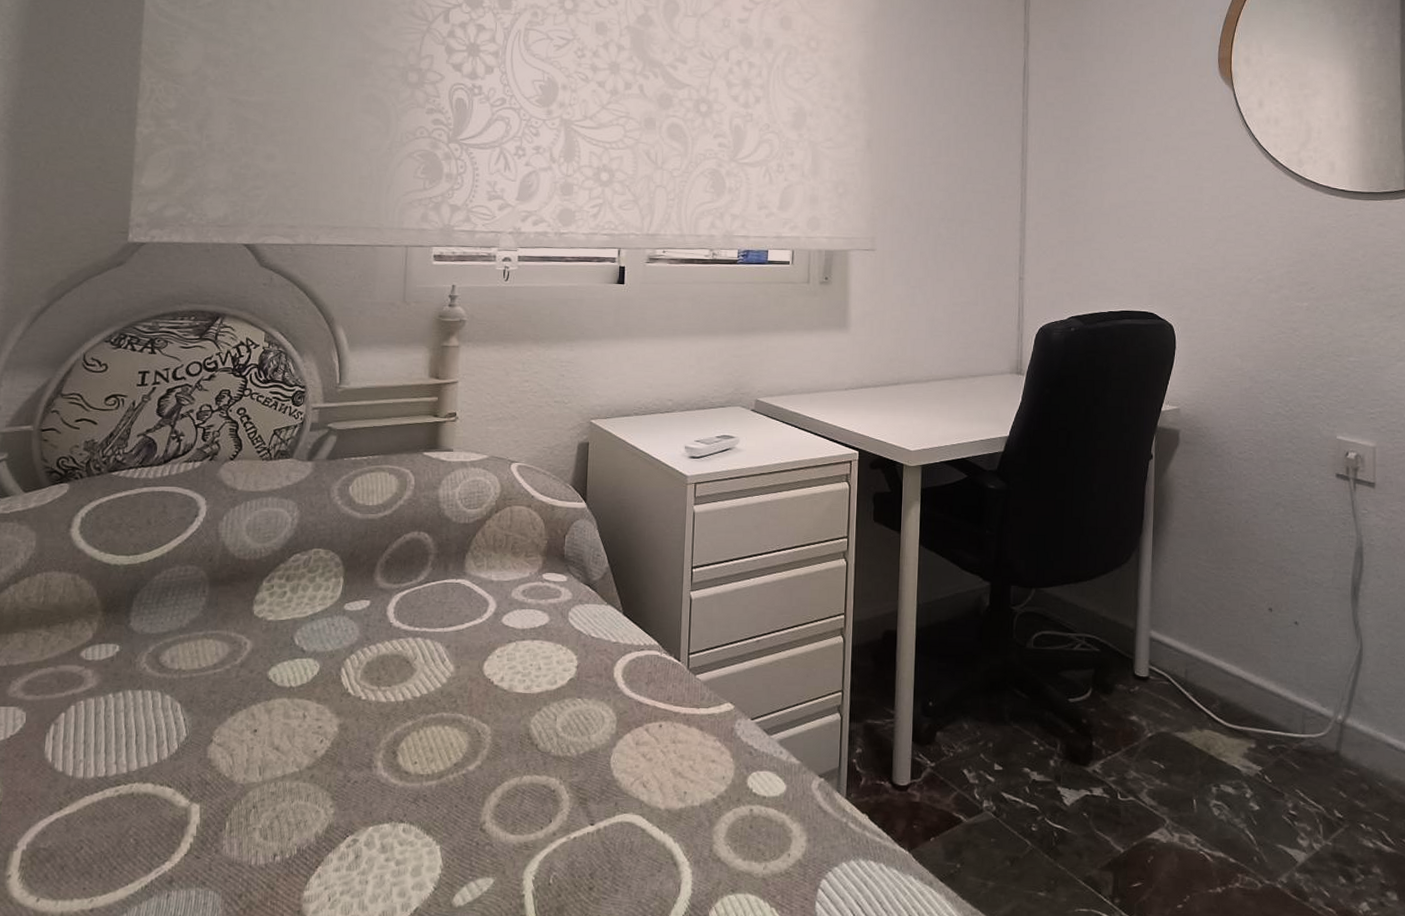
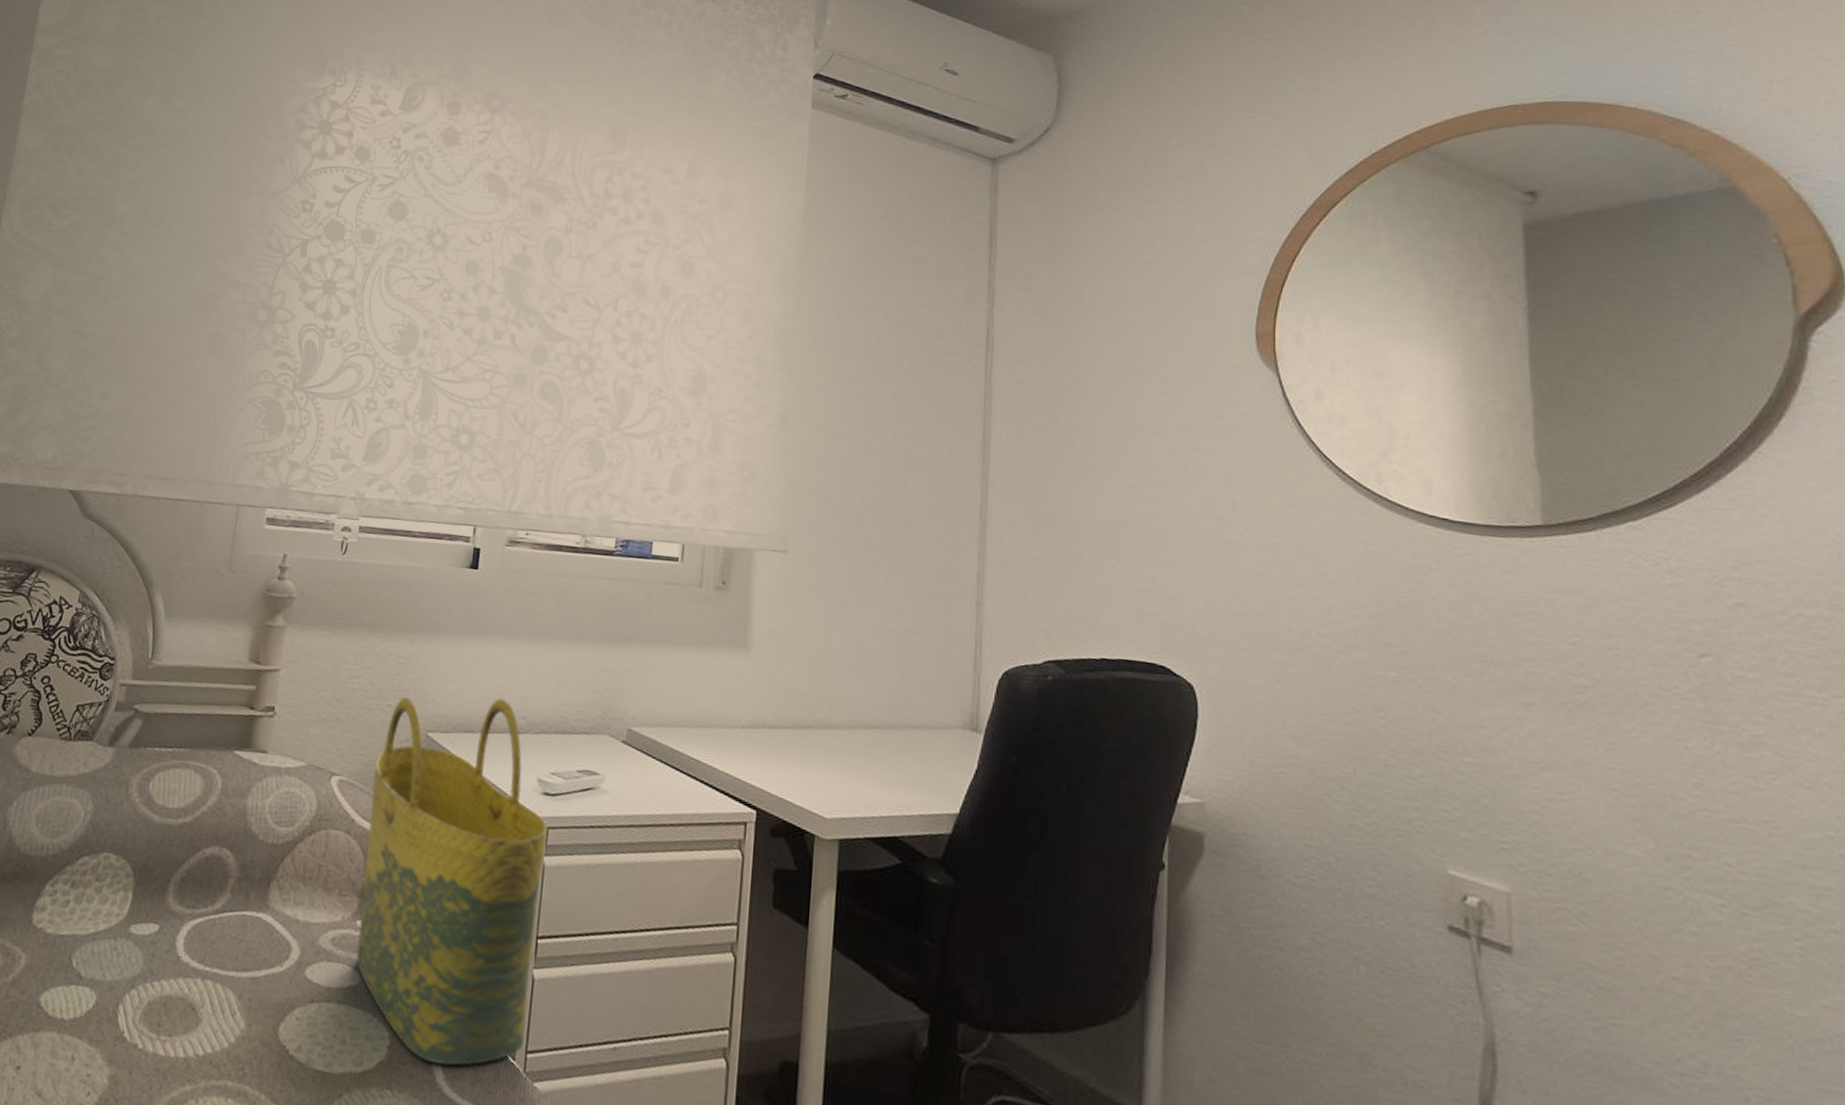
tote bag: none [544,385,695,673] -> present [356,696,548,1066]

